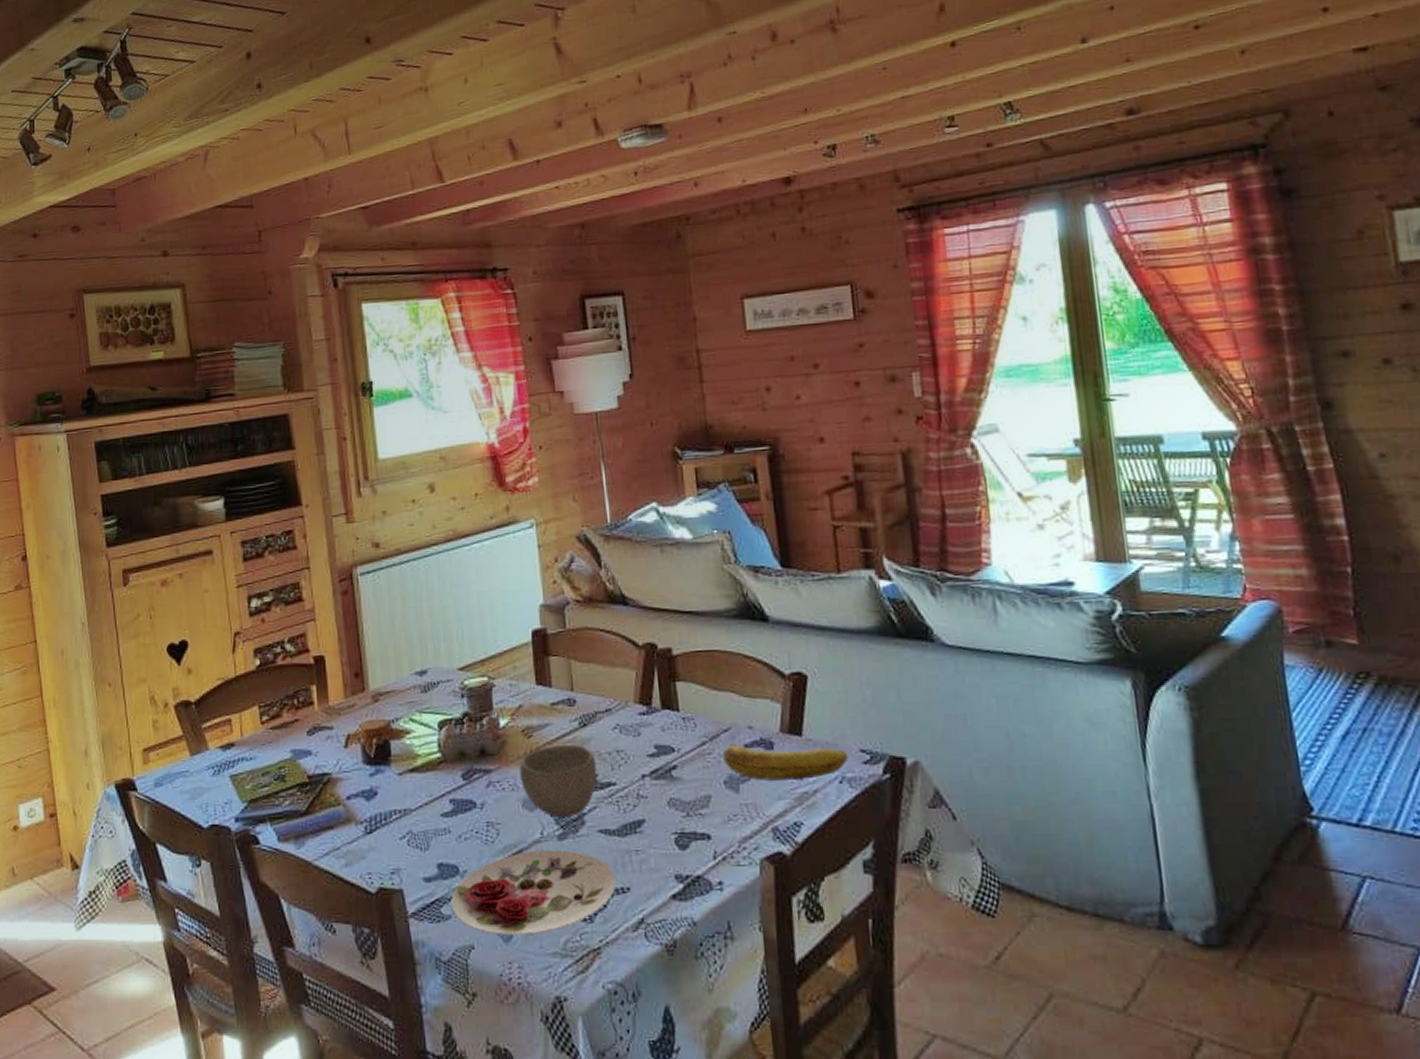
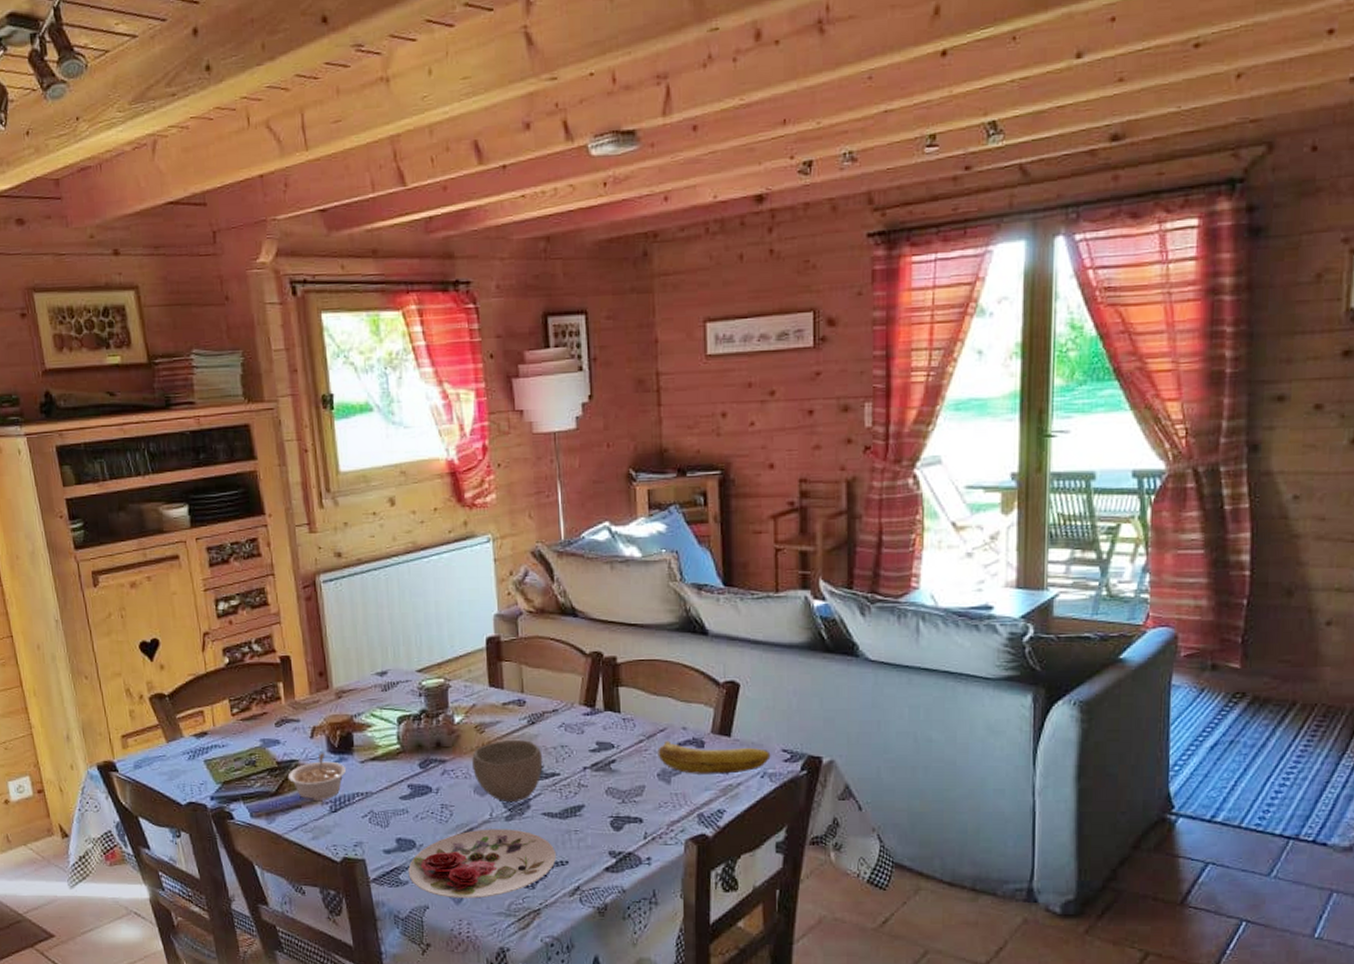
legume: none [319,764,383,820] -> present [287,753,347,800]

